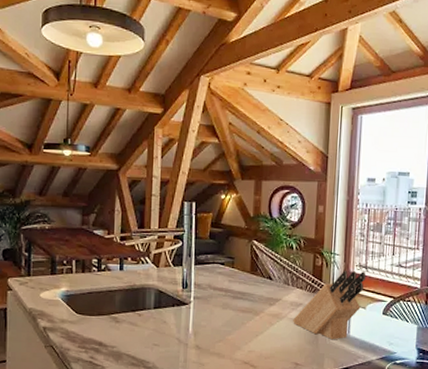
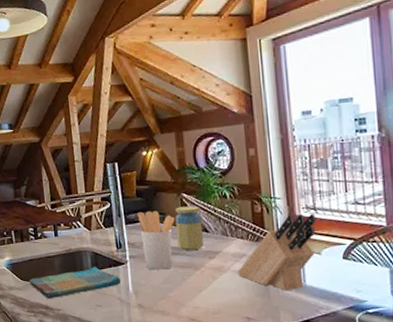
dish towel: none [84,305,182,335] -> present [29,267,121,299]
utensil holder: none [207,254,244,313] -> present [137,211,175,270]
jar: none [242,253,268,296] -> present [175,206,204,250]

